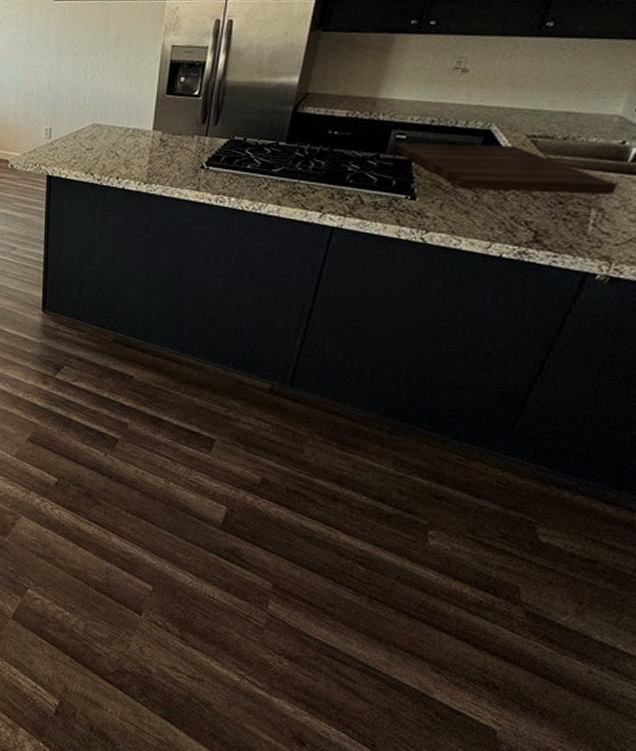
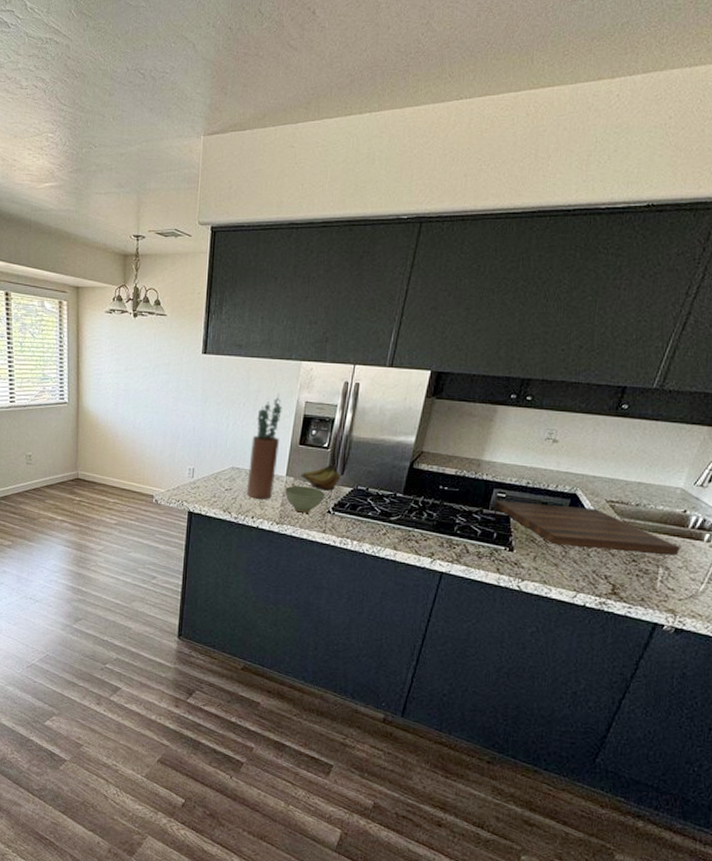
vase: none [109,38,146,157] -> present [246,393,282,499]
bowl: none [152,140,198,170] -> present [285,485,326,513]
fruit: none [169,113,214,144] -> present [300,464,340,491]

